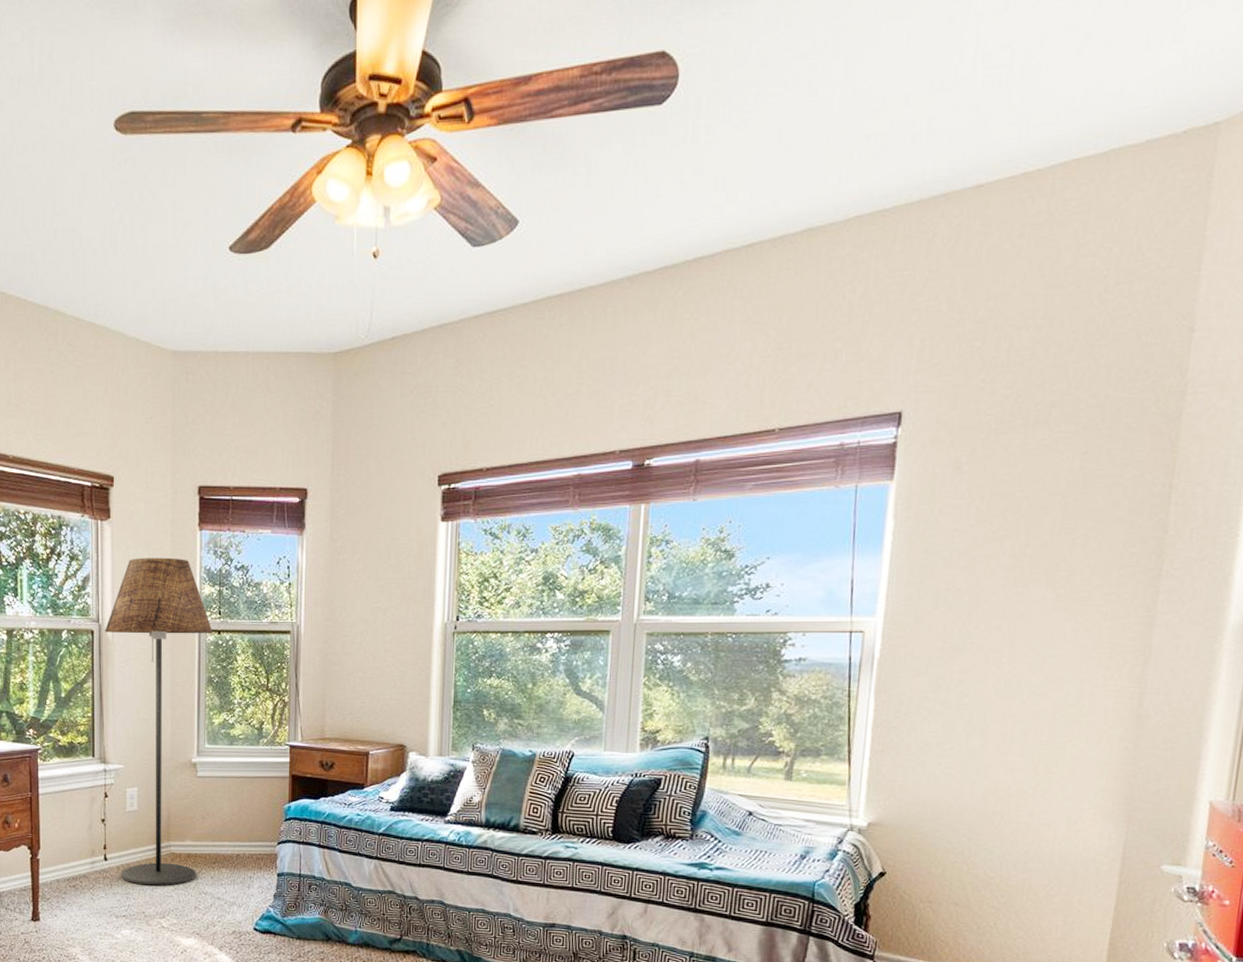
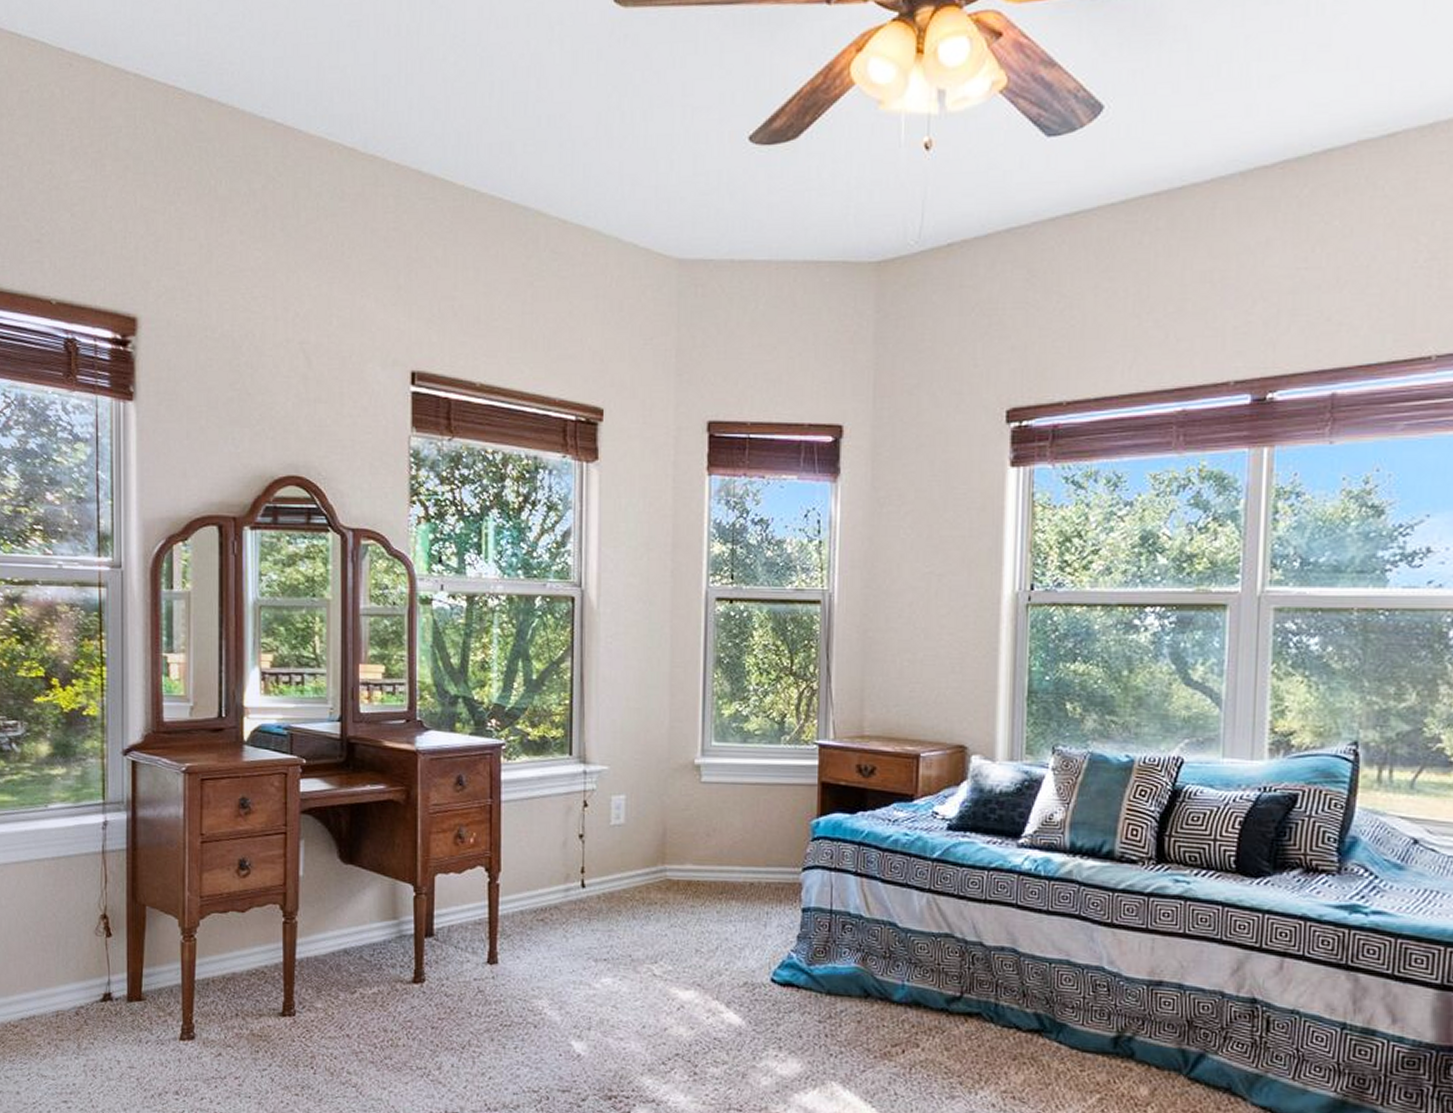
floor lamp: present [104,557,213,886] -> none [588,508,723,922]

